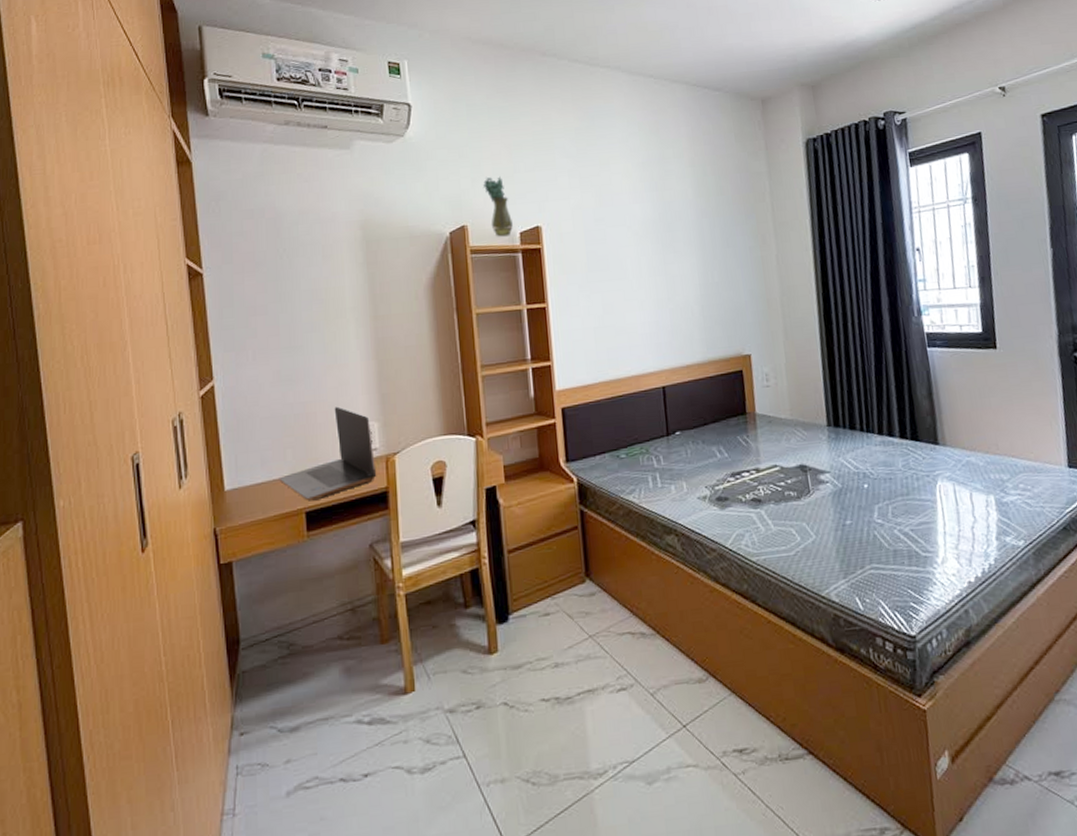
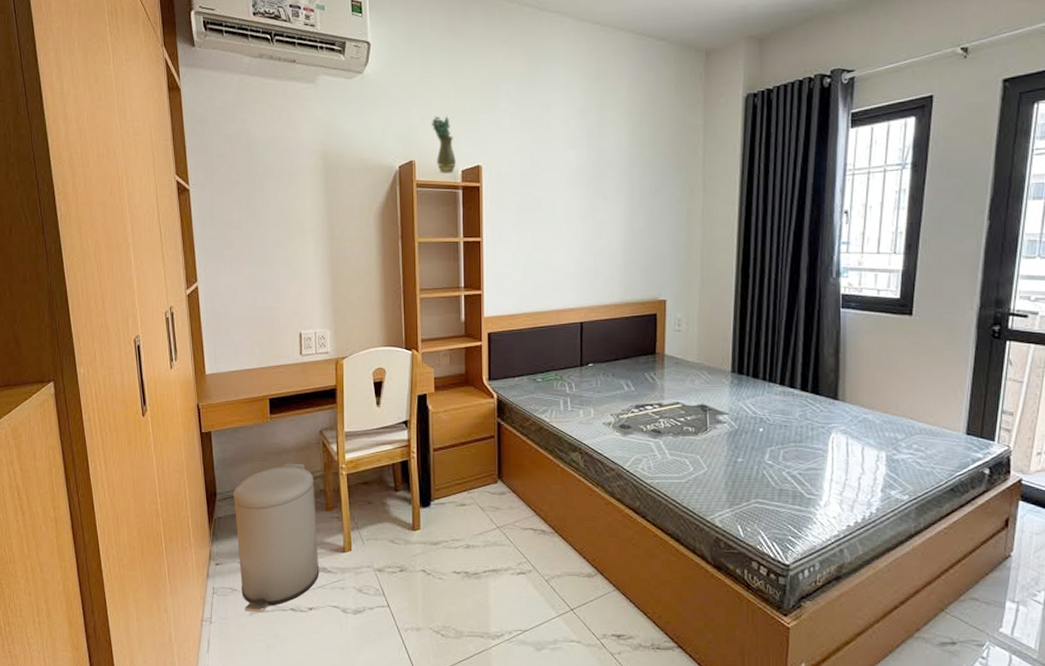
pedal bin: none [262,588,376,792] -> present [234,463,320,612]
laptop computer: present [278,406,376,501] -> none [248,313,327,390]

